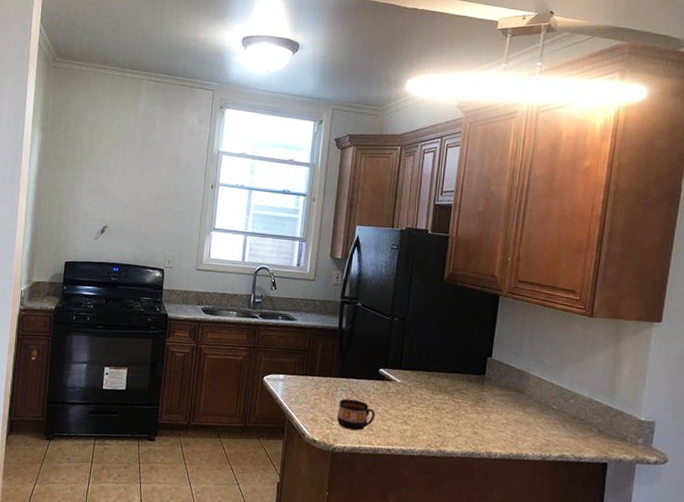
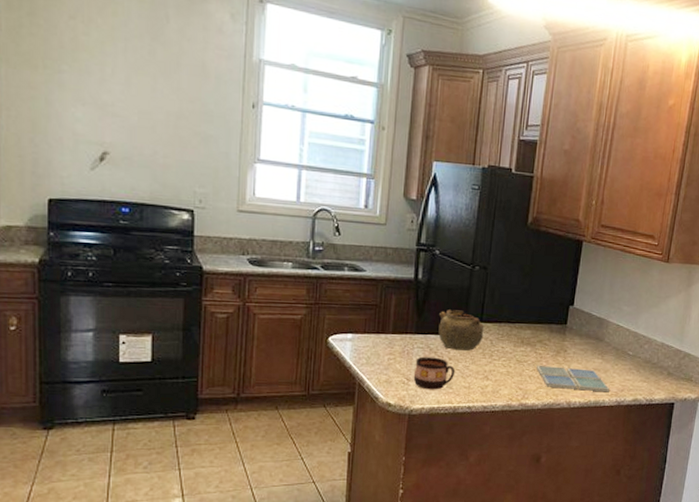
teapot: none [360,356,403,396] -> present [438,310,484,352]
drink coaster: none [455,413,533,446] -> present [537,365,610,393]

